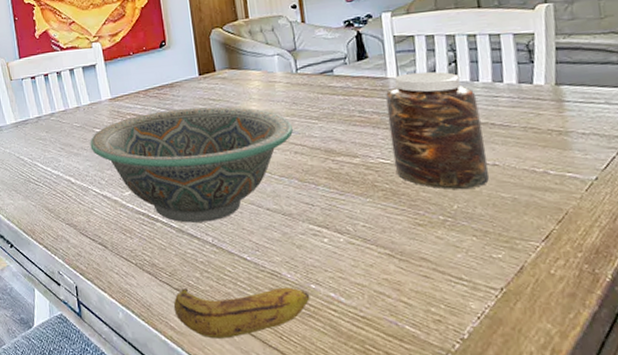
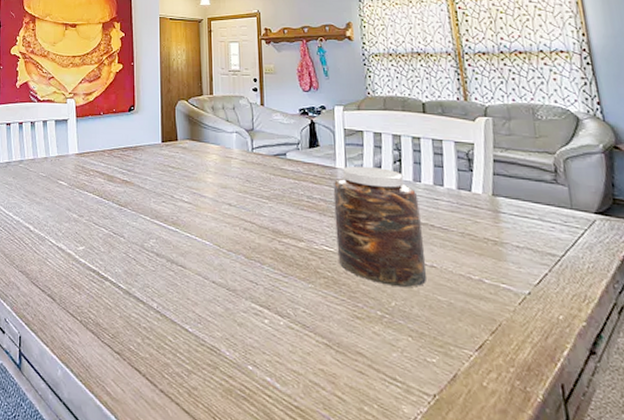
decorative bowl: present [90,106,293,223] -> none [52,172,244,288]
banana: present [173,287,310,339] -> none [112,353,246,412]

